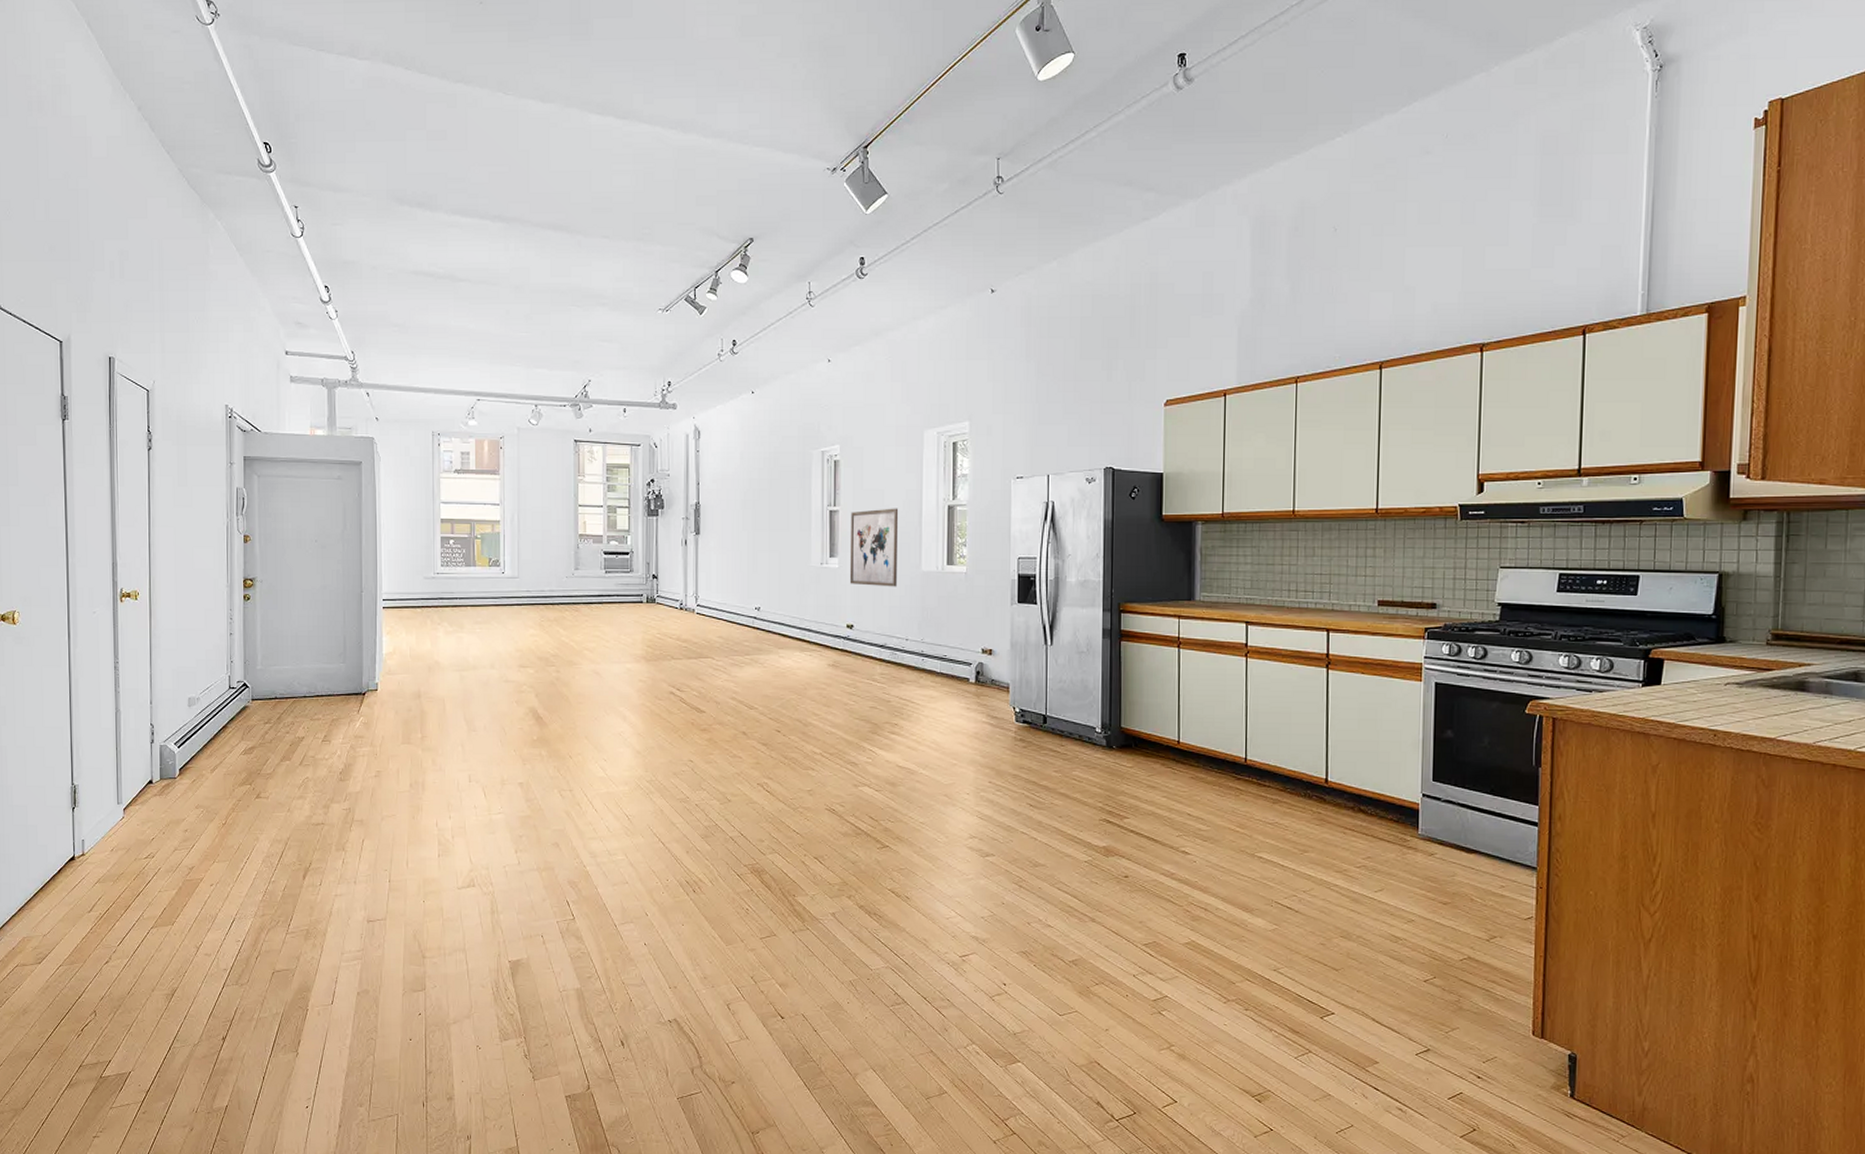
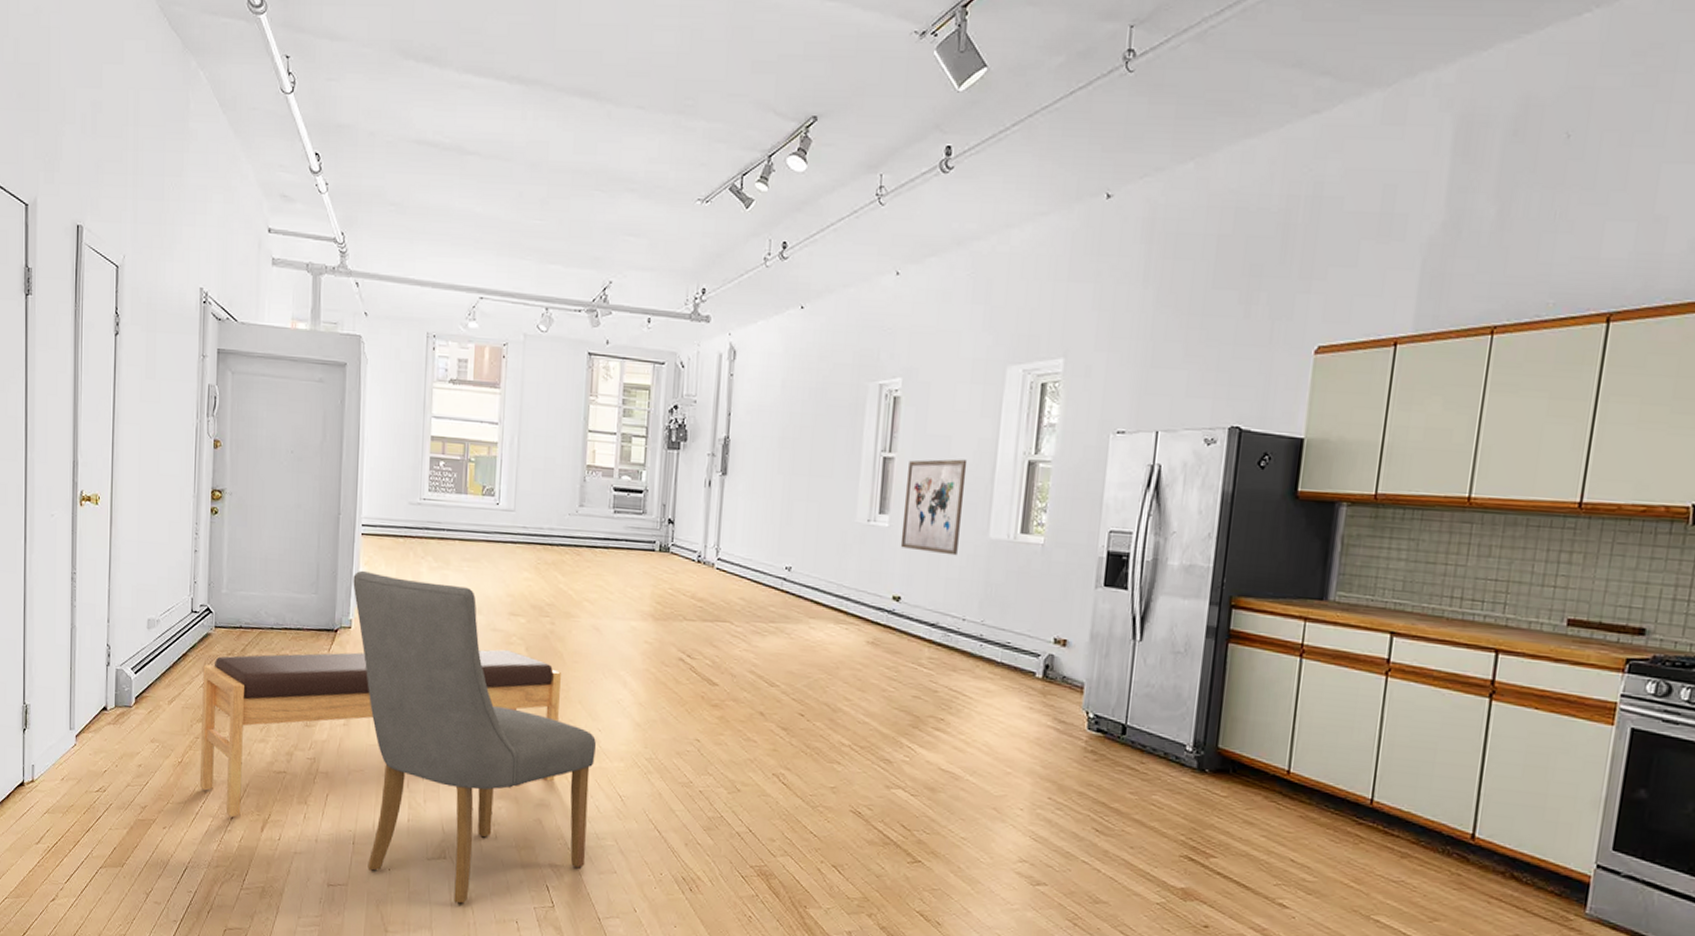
bench: none [242,698,568,869] -> present [199,649,561,818]
chair: none [377,639,602,927] -> present [353,570,596,905]

